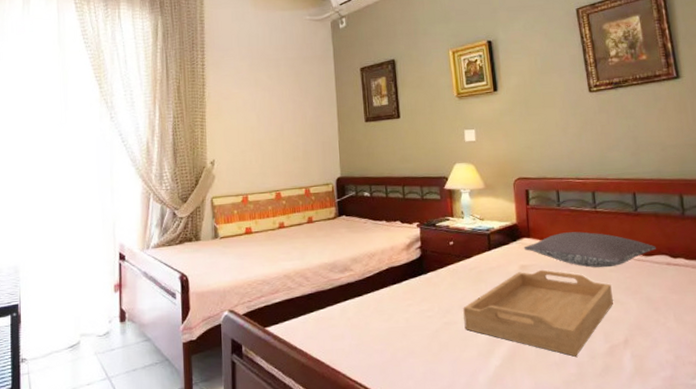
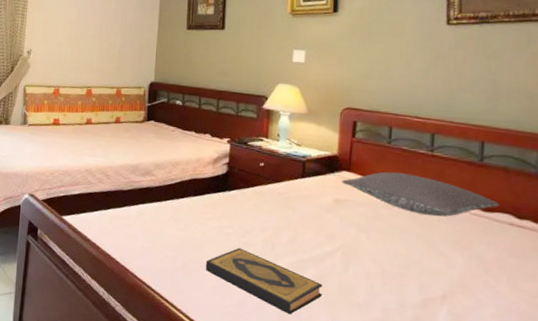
hardback book: none [412,328,523,386] -> present [205,247,323,315]
serving tray: present [463,269,613,357] -> none [264,205,437,302]

